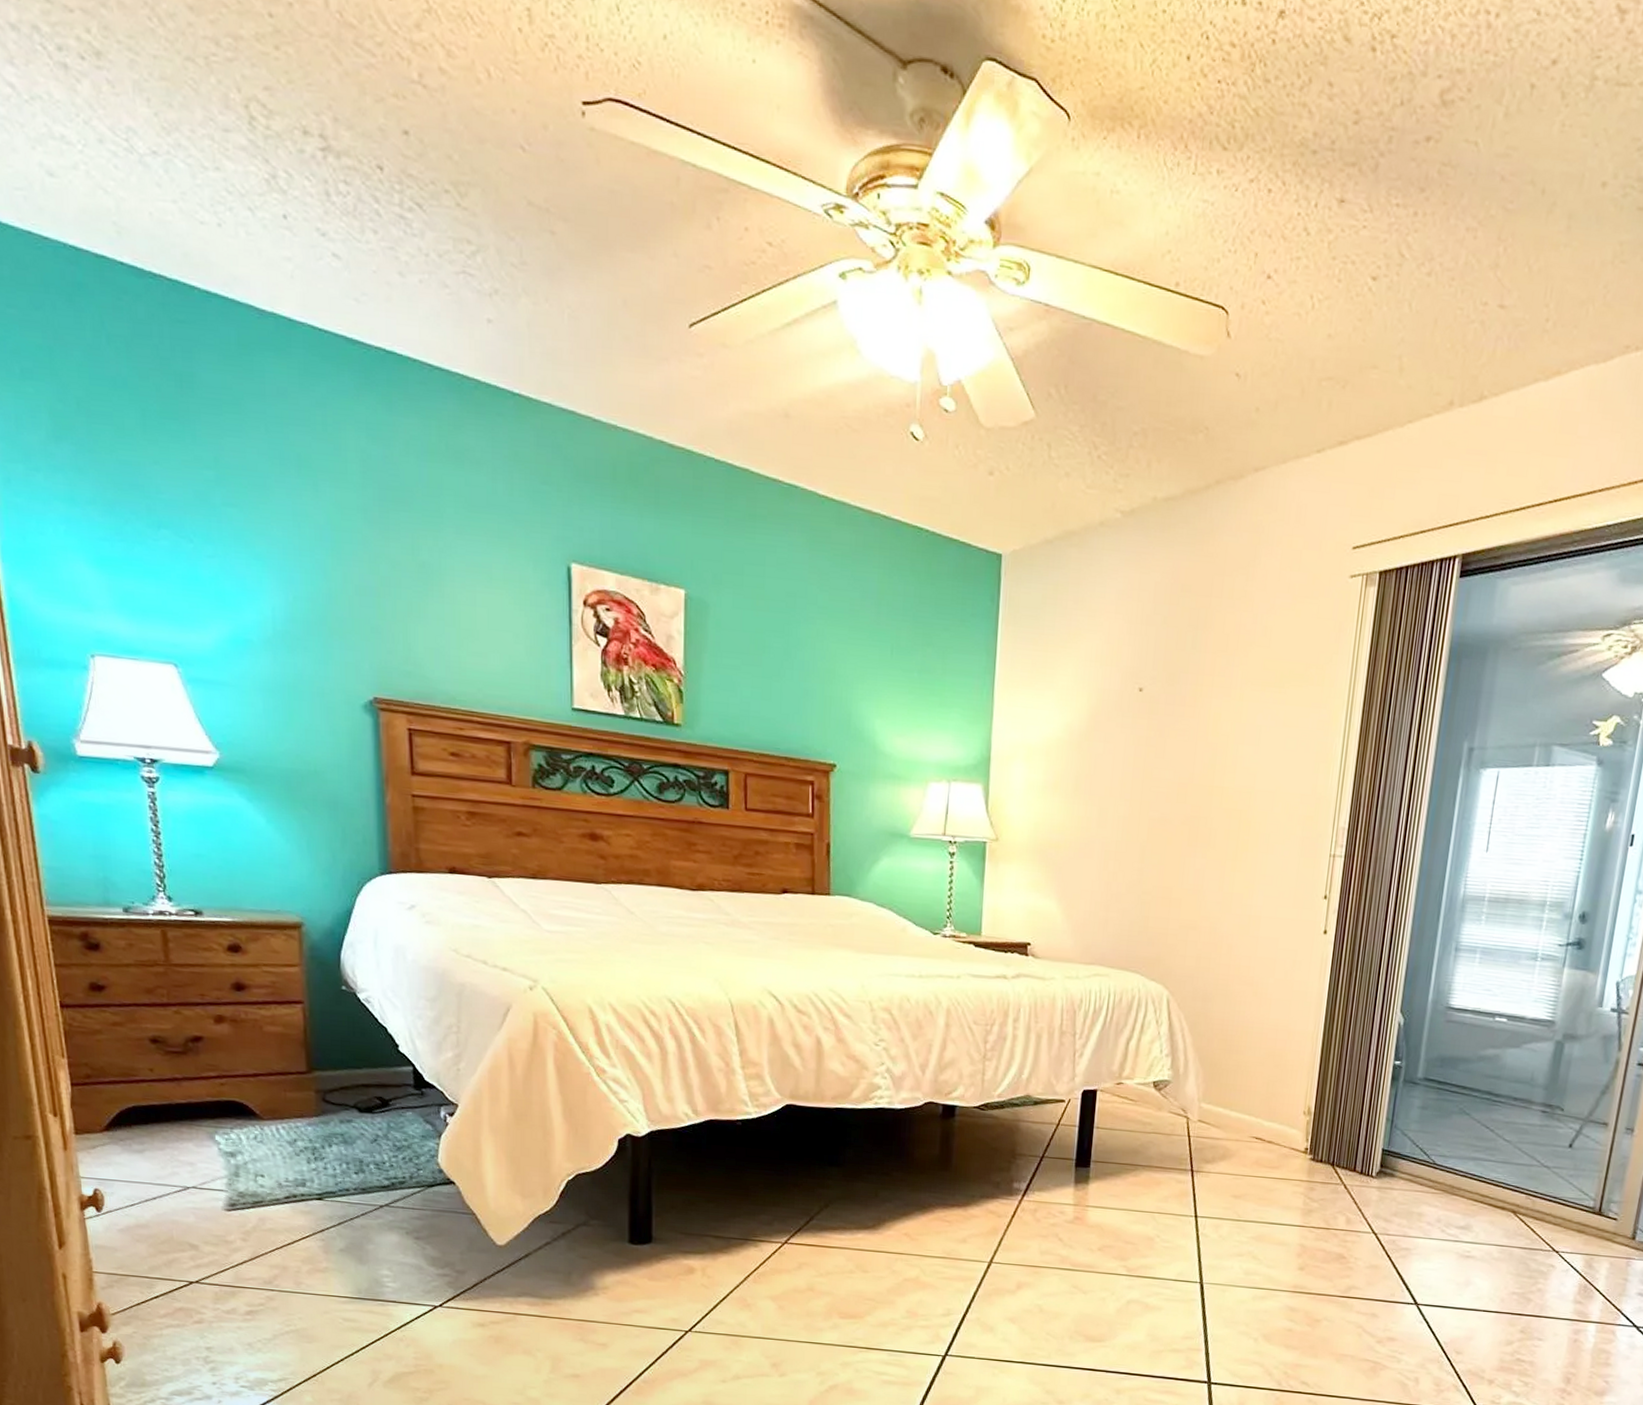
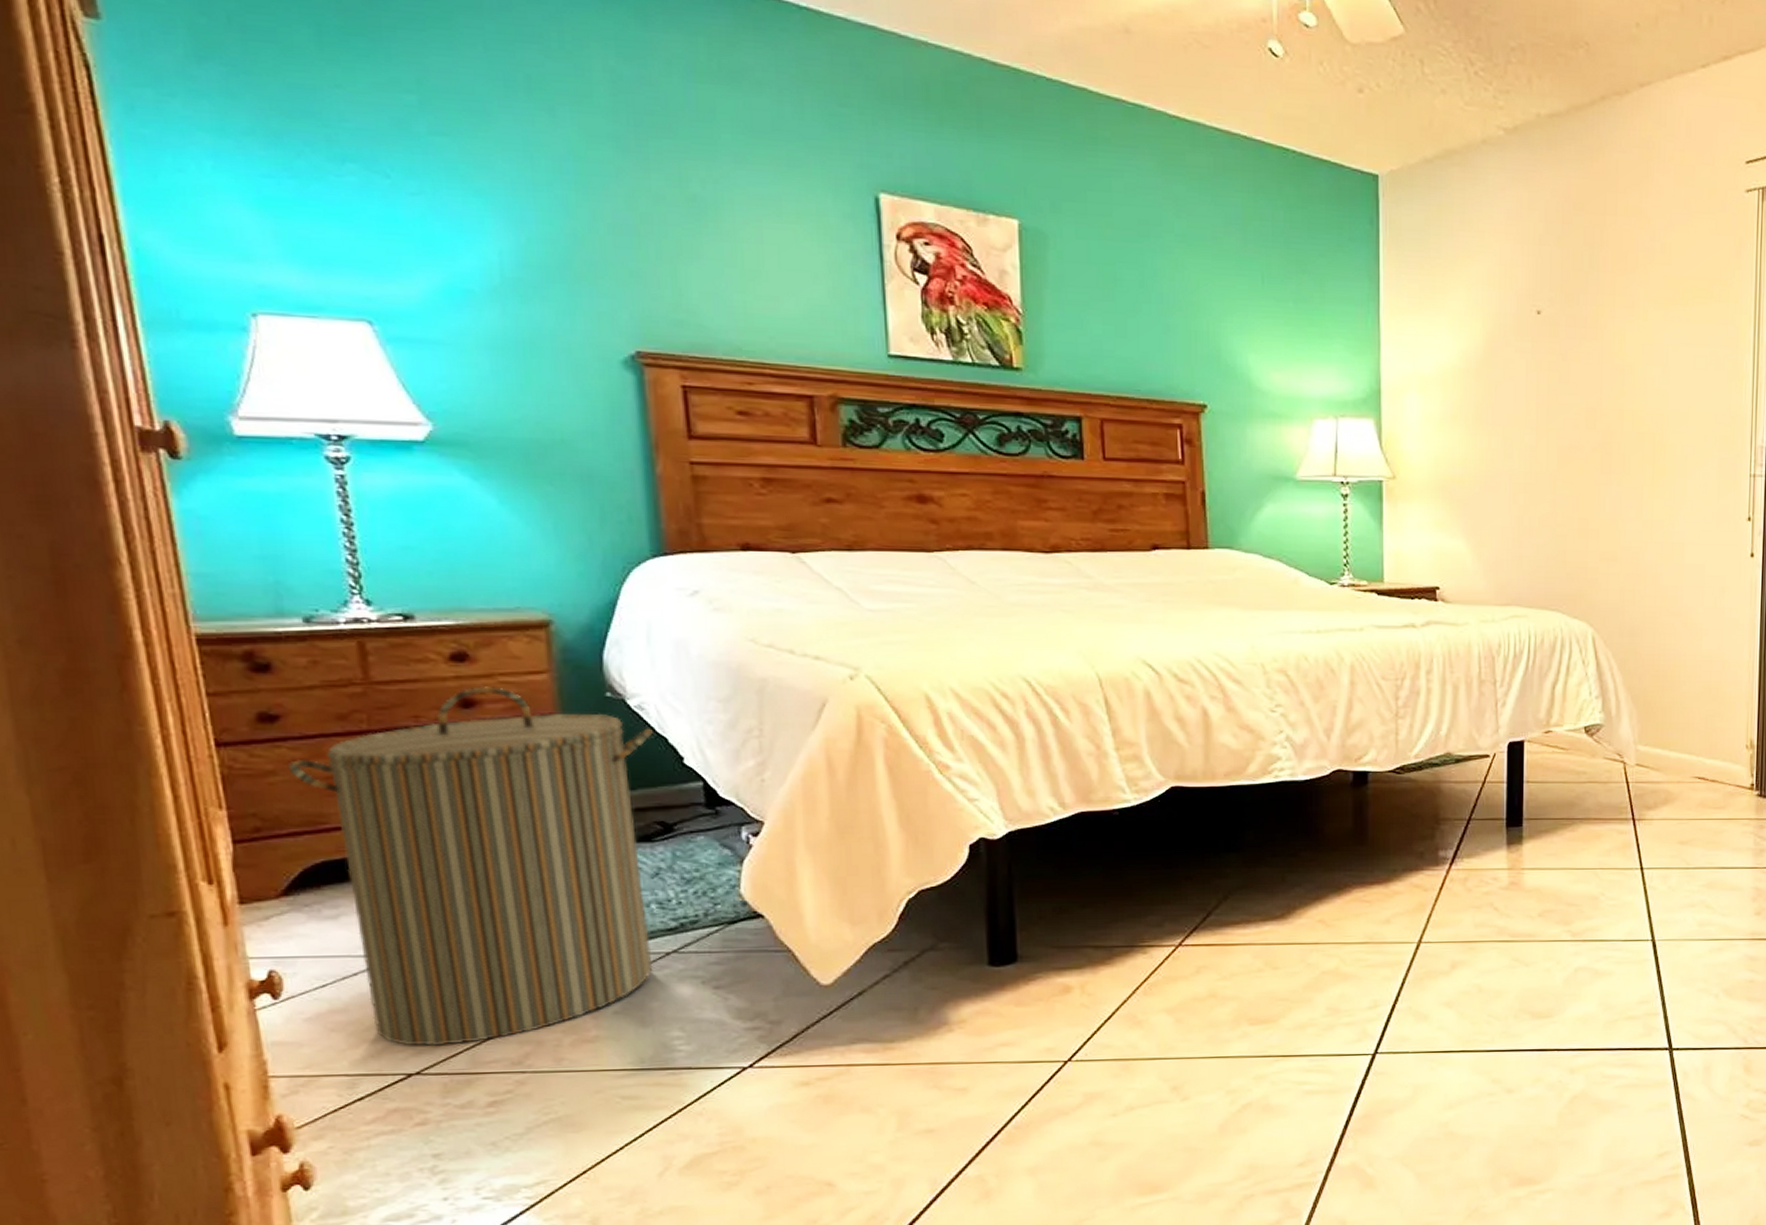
laundry hamper: none [111,973,376,1263] -> present [289,685,653,1047]

